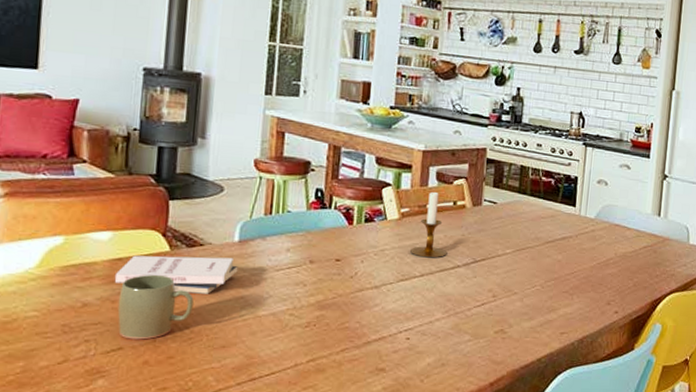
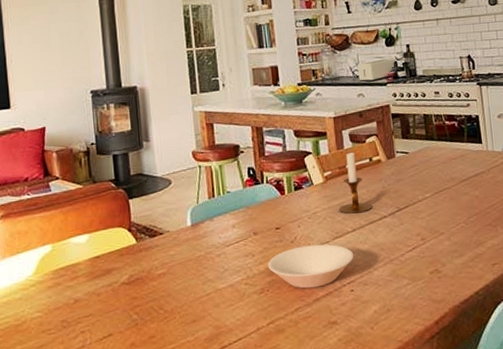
books: present [114,255,238,294] -> none [96,241,195,278]
mug: present [117,274,194,340] -> none [102,265,164,326]
dish: none [319,283,417,330] -> present [268,244,354,289]
toaster: none [458,97,504,121] -> present [357,58,398,82]

